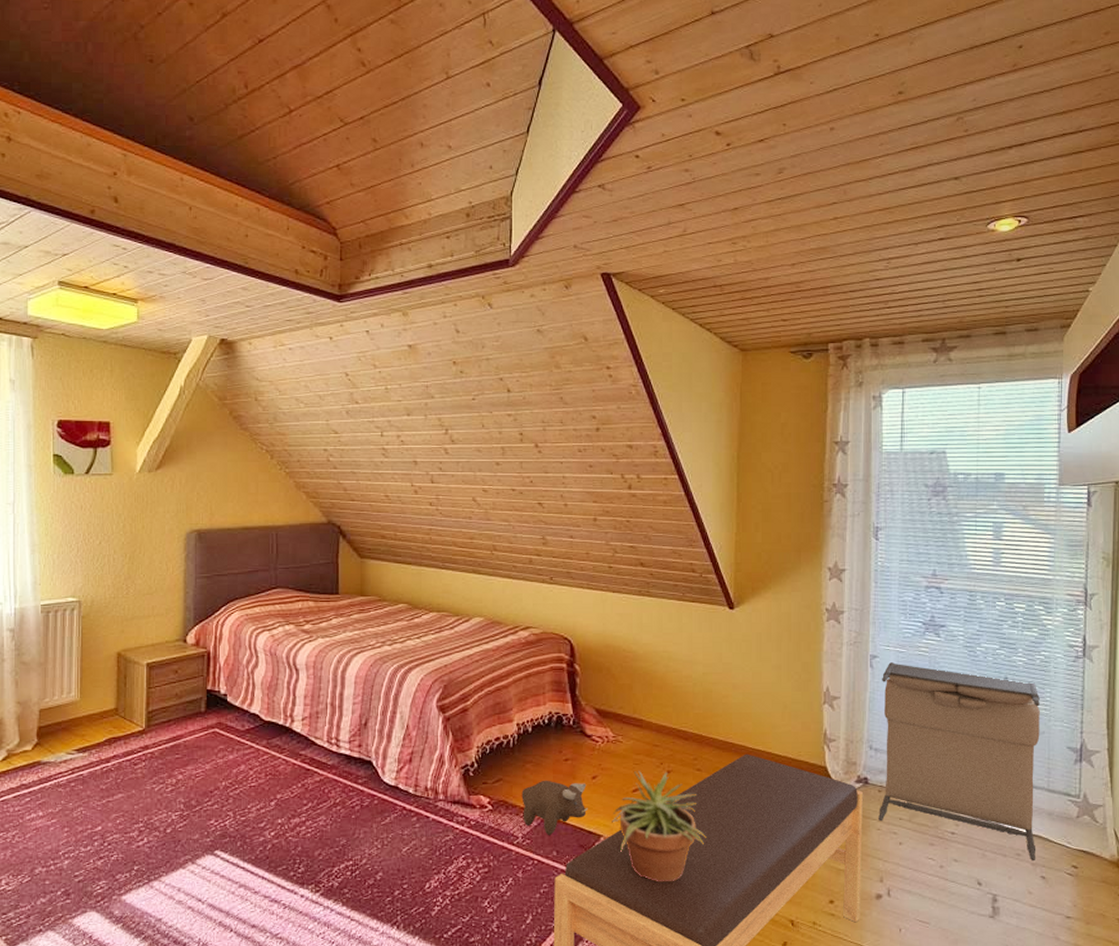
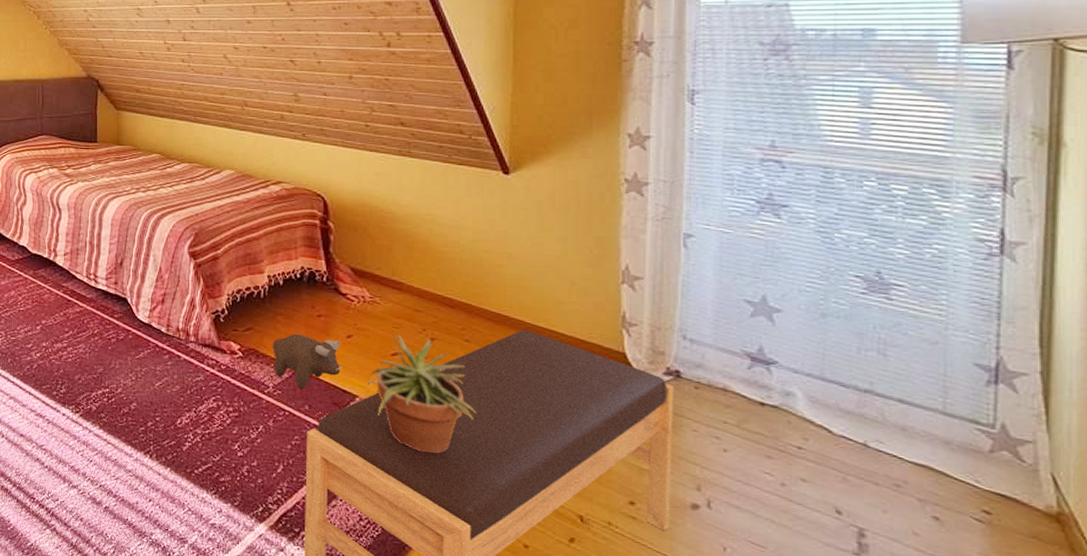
laundry hamper: present [879,662,1040,862] -> none [695,243,931,497]

